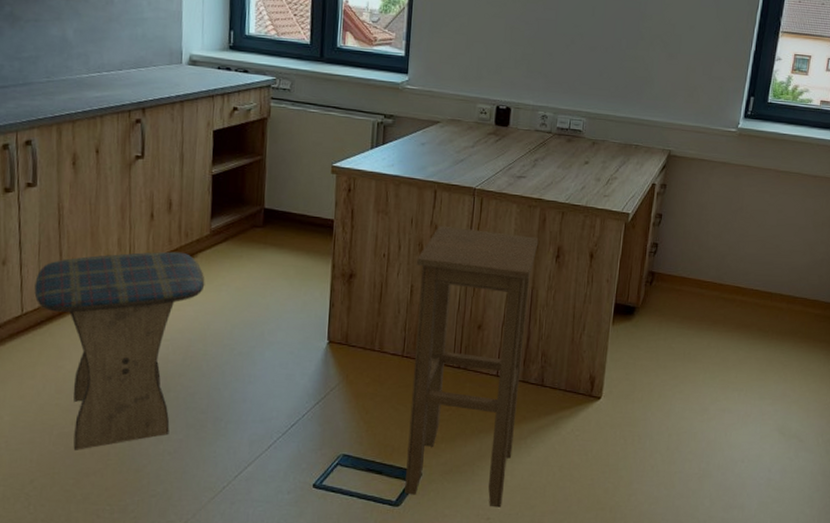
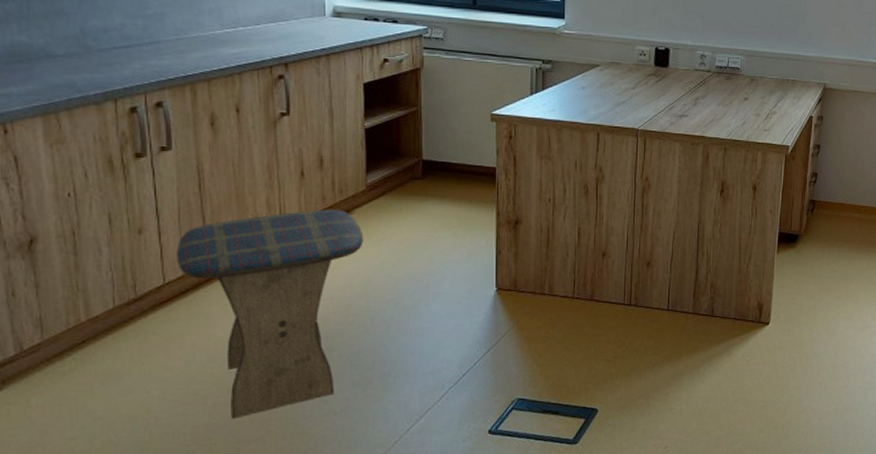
stool: present [405,225,539,508] -> none [582,167,703,436]

